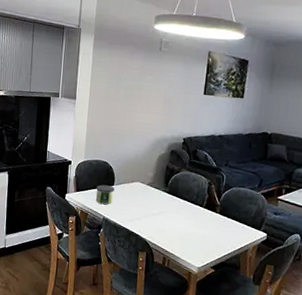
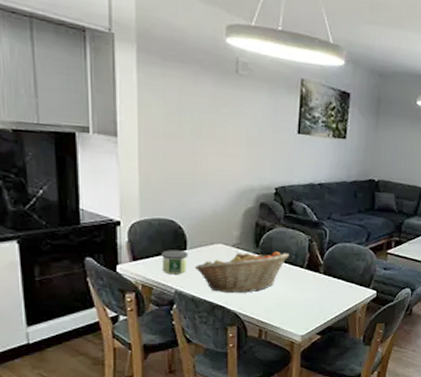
fruit basket: none [118,189,191,225] -> present [194,251,289,293]

